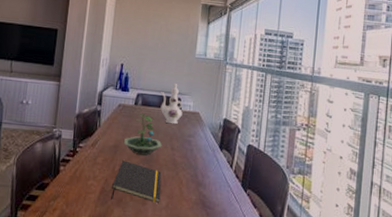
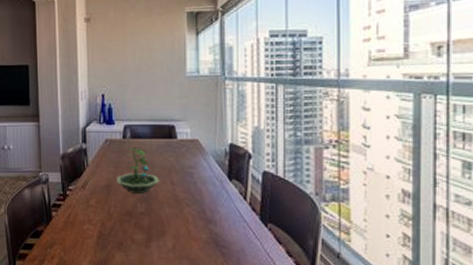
notepad: present [111,160,162,203] -> none [109,201,165,245]
ewer: present [159,84,183,125] -> none [149,109,179,156]

